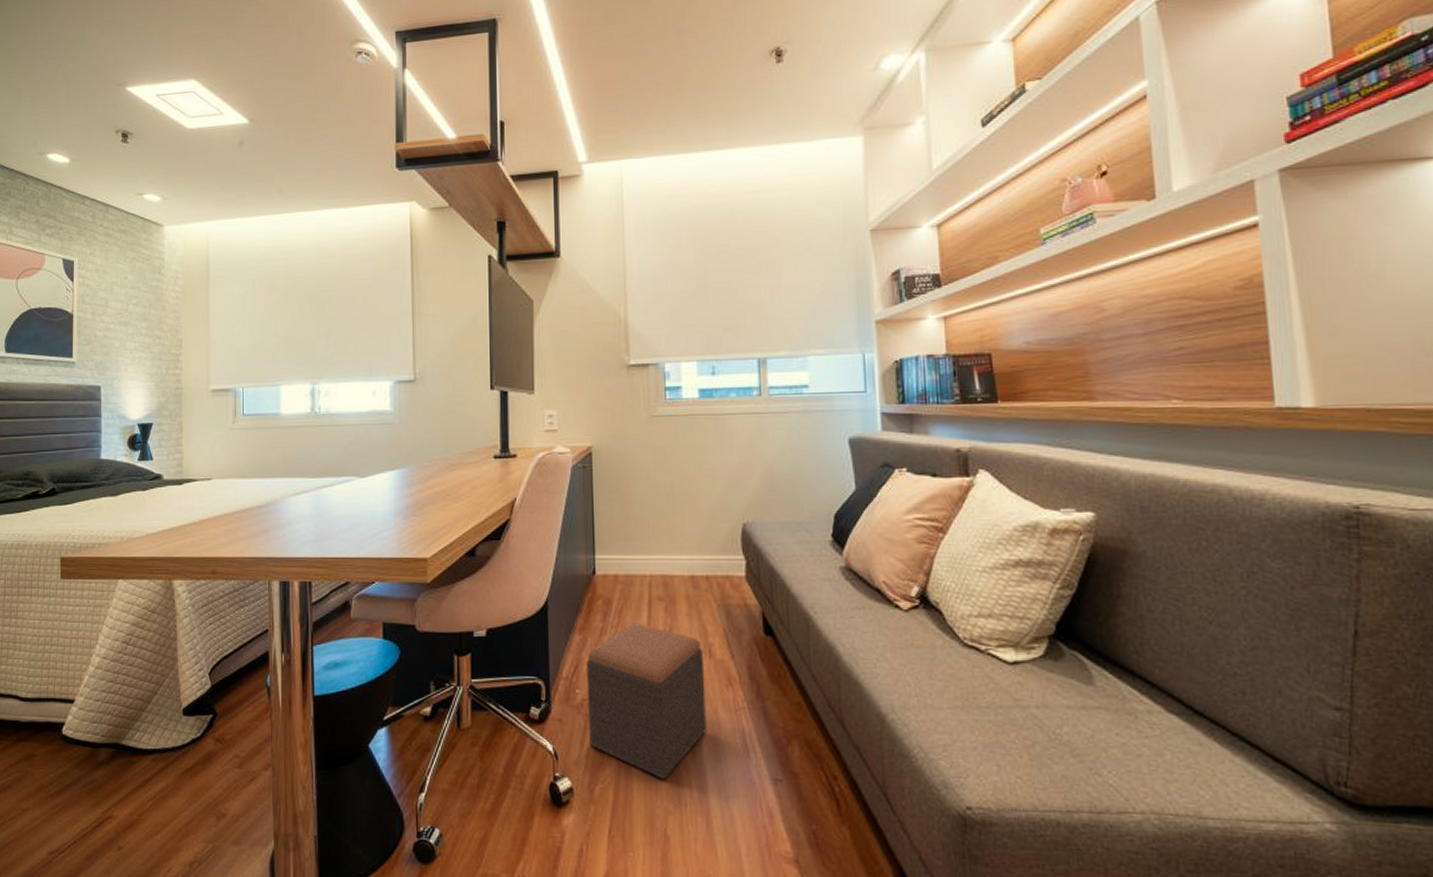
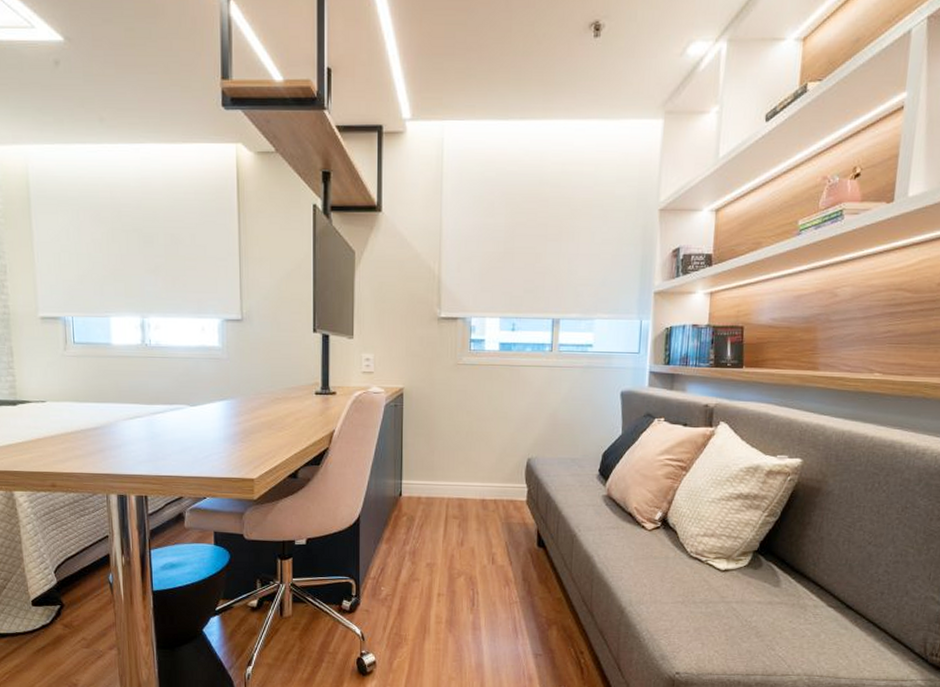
footstool: present [586,623,707,779] -> none [390,536,488,655]

